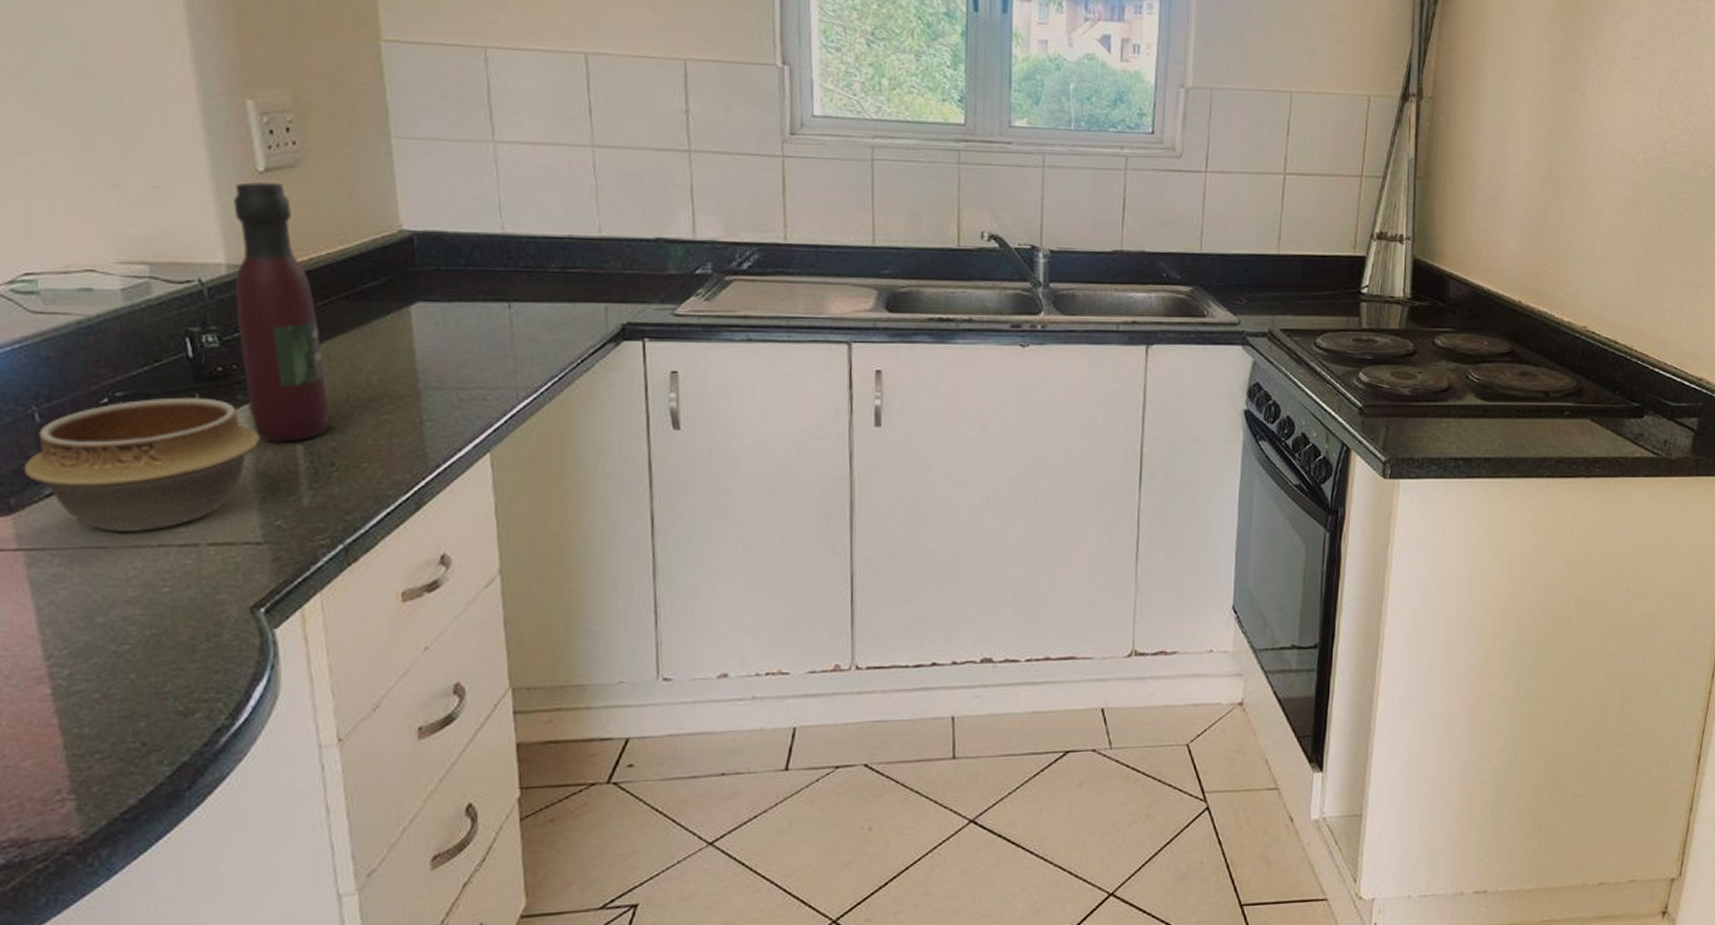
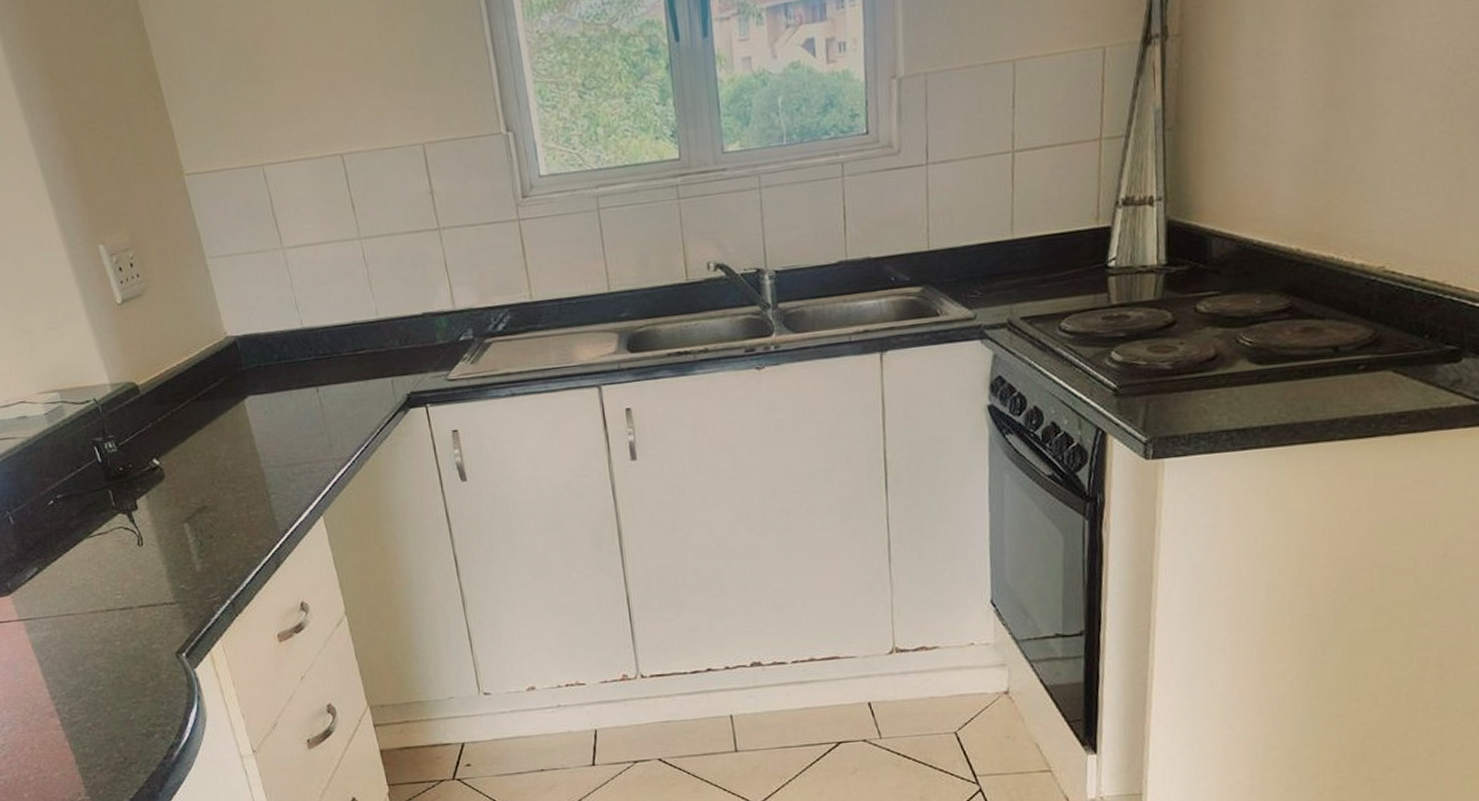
bowl: present [23,397,260,532] -> none [10,493,158,602]
wine bottle: present [234,182,329,443] -> none [105,311,203,524]

